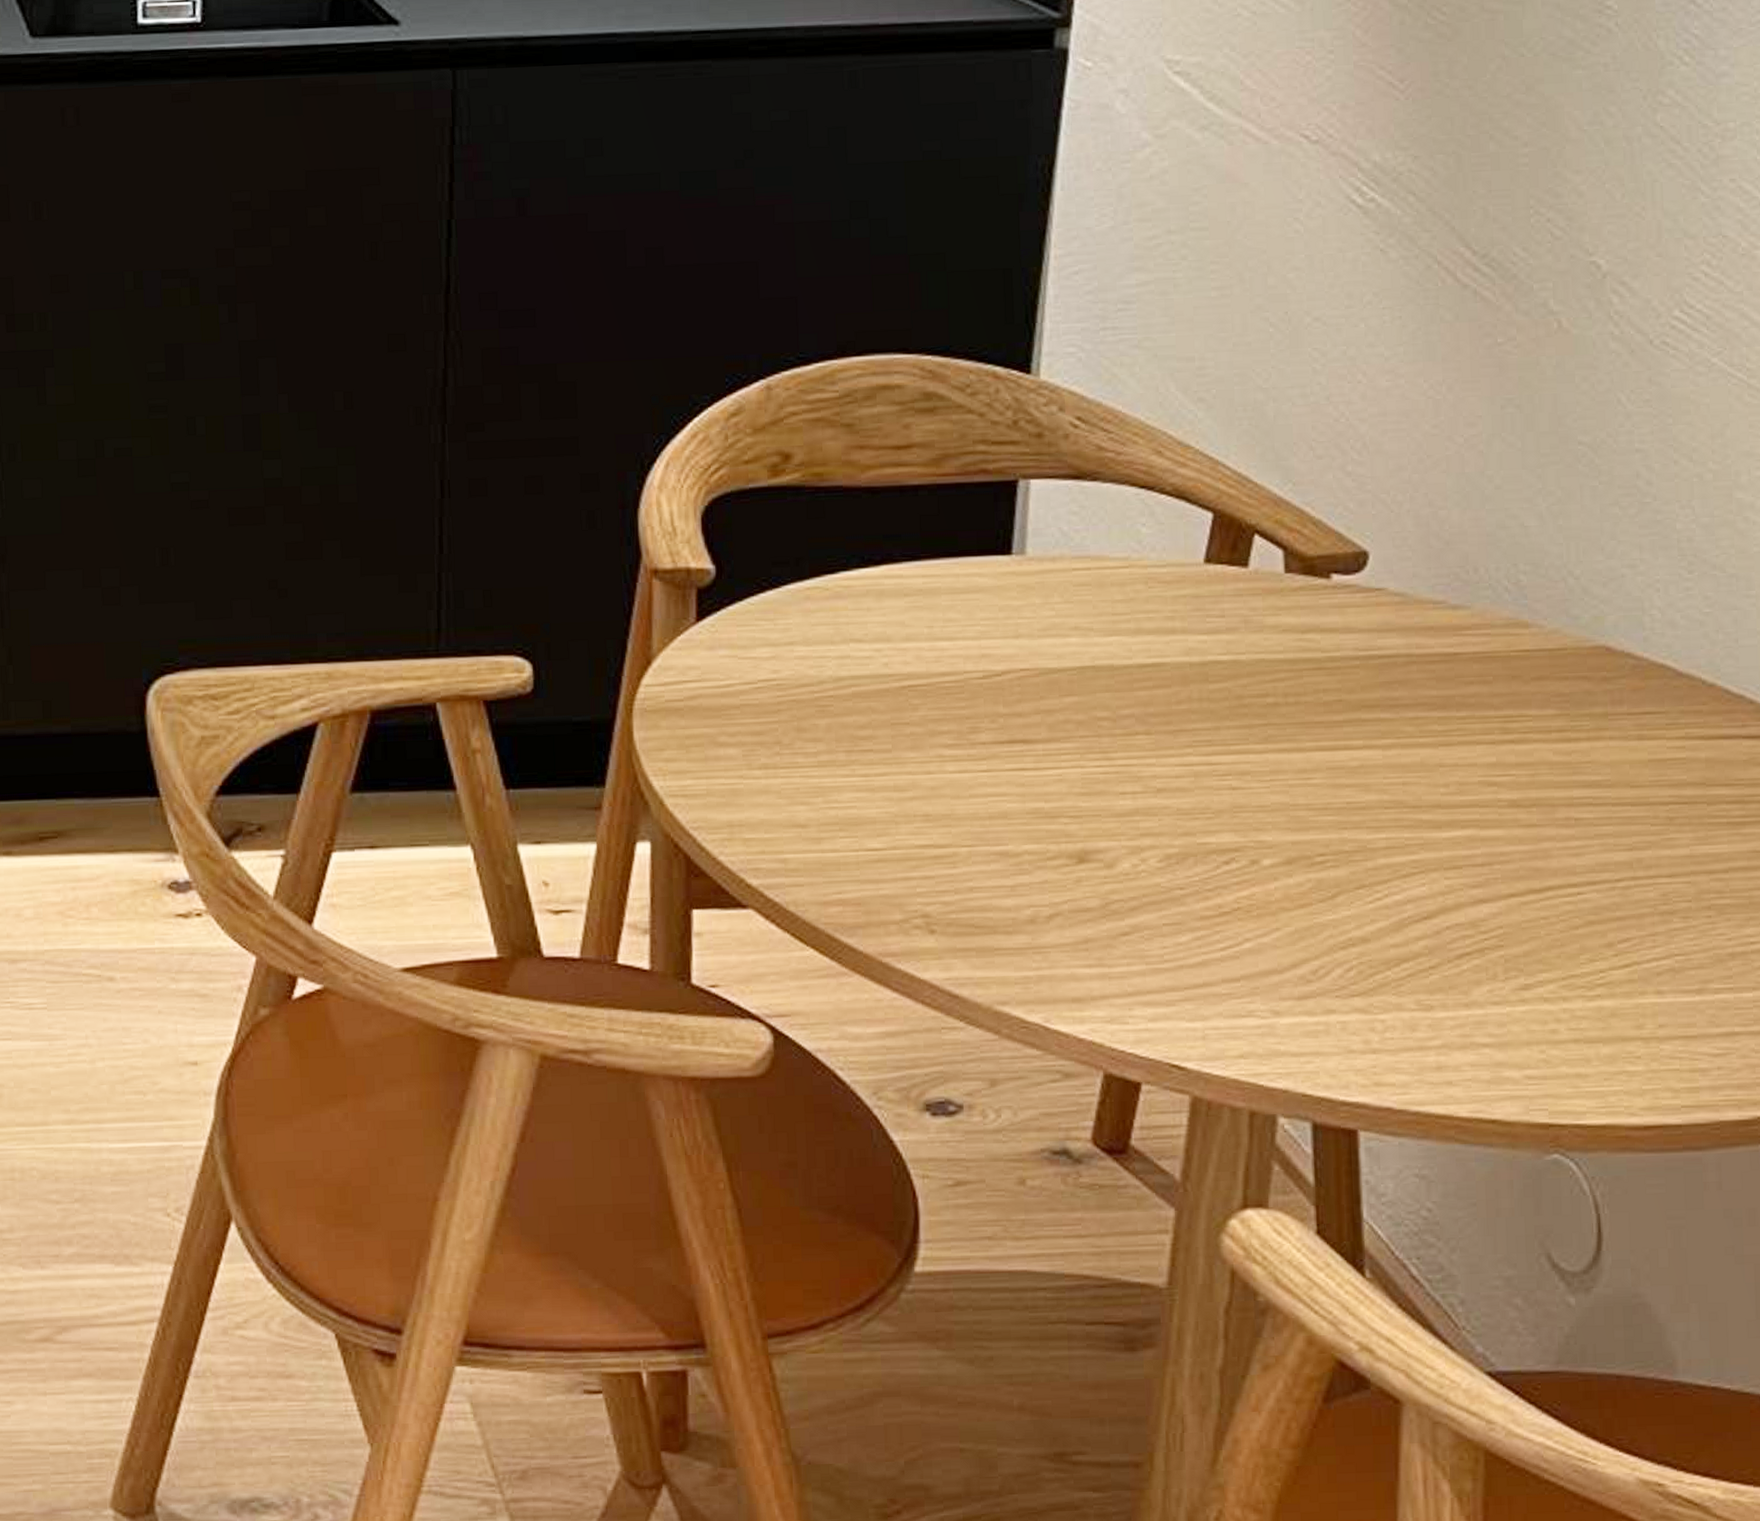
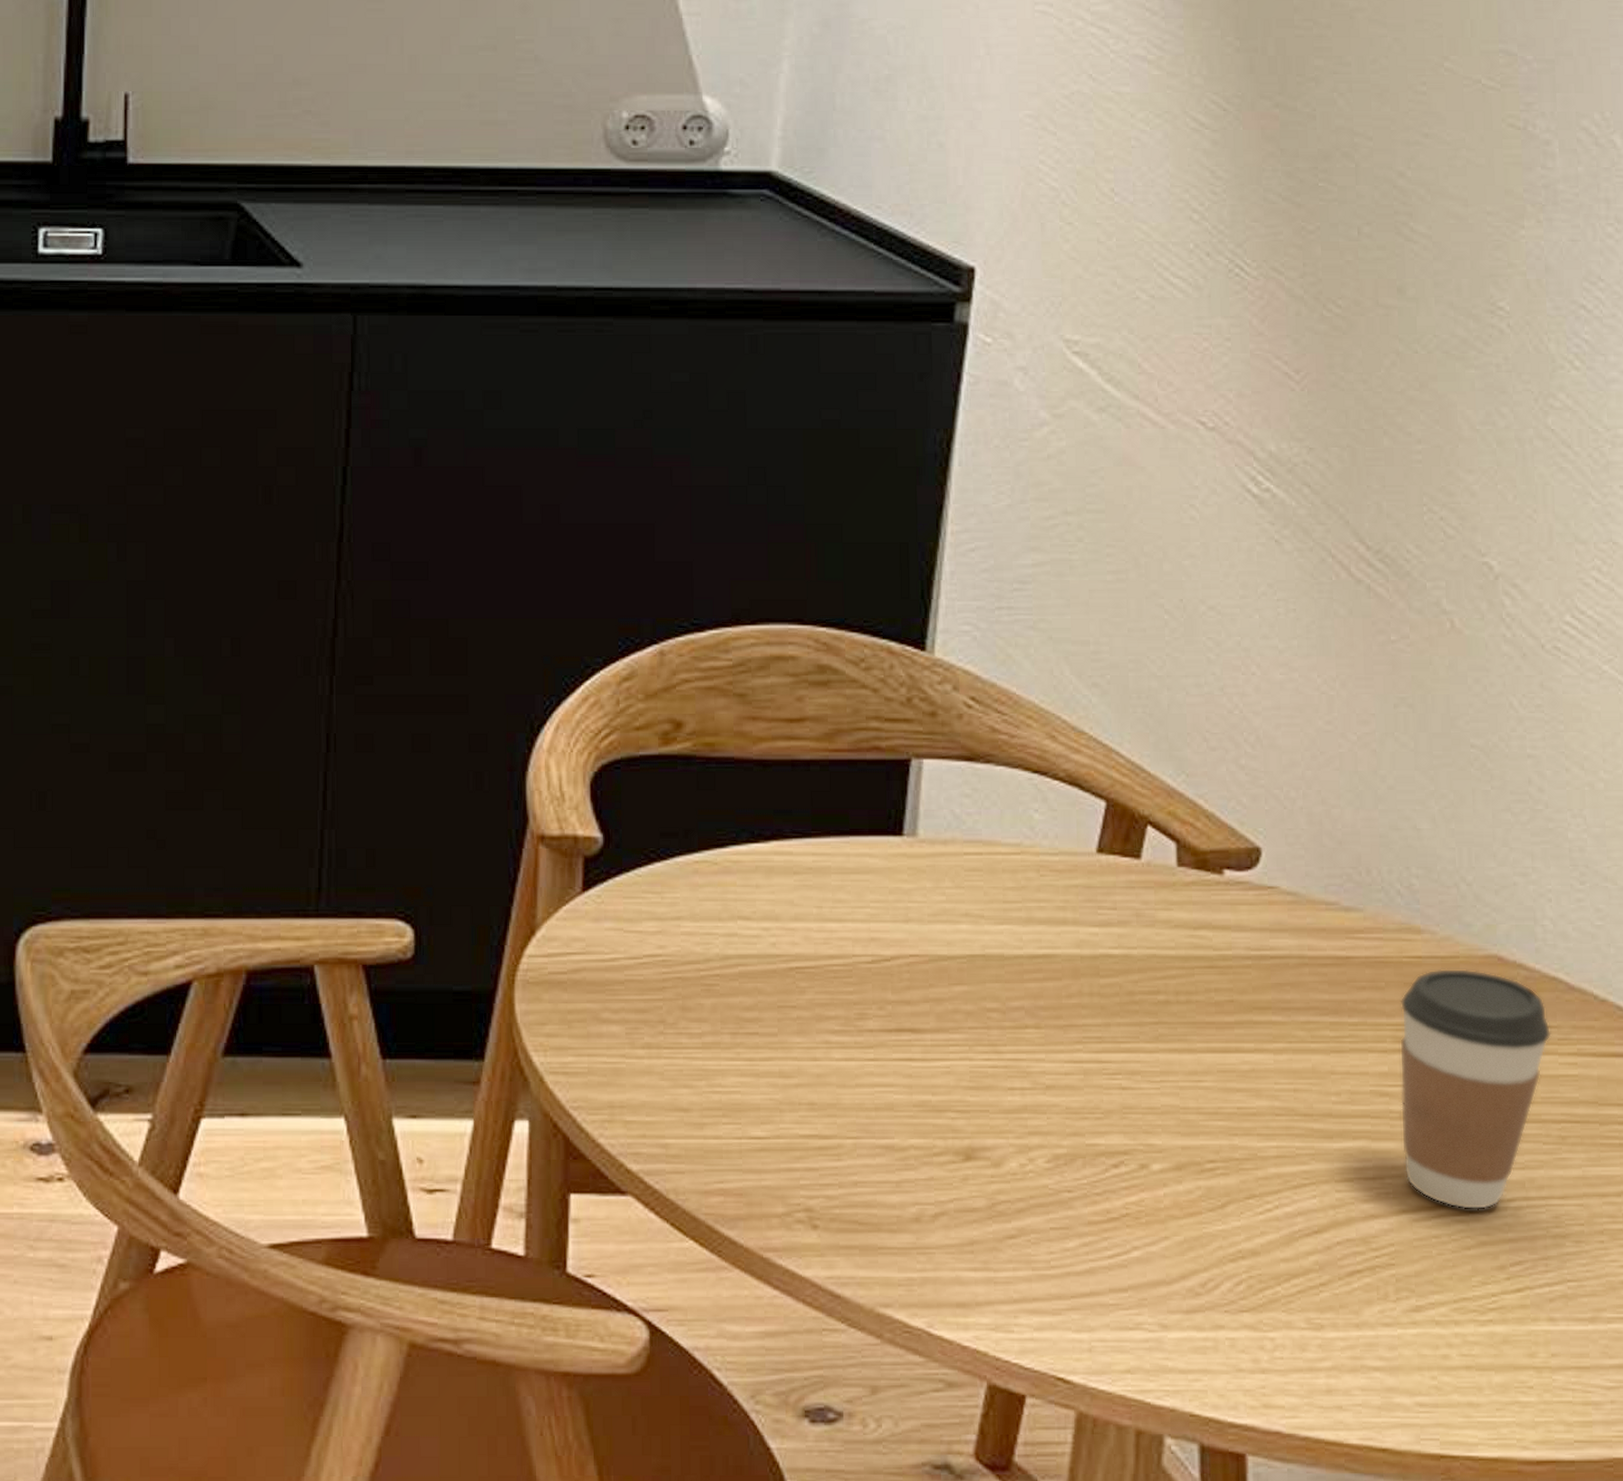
coffee cup: none [1507,659,1659,892] -> present [1399,968,1552,1210]

